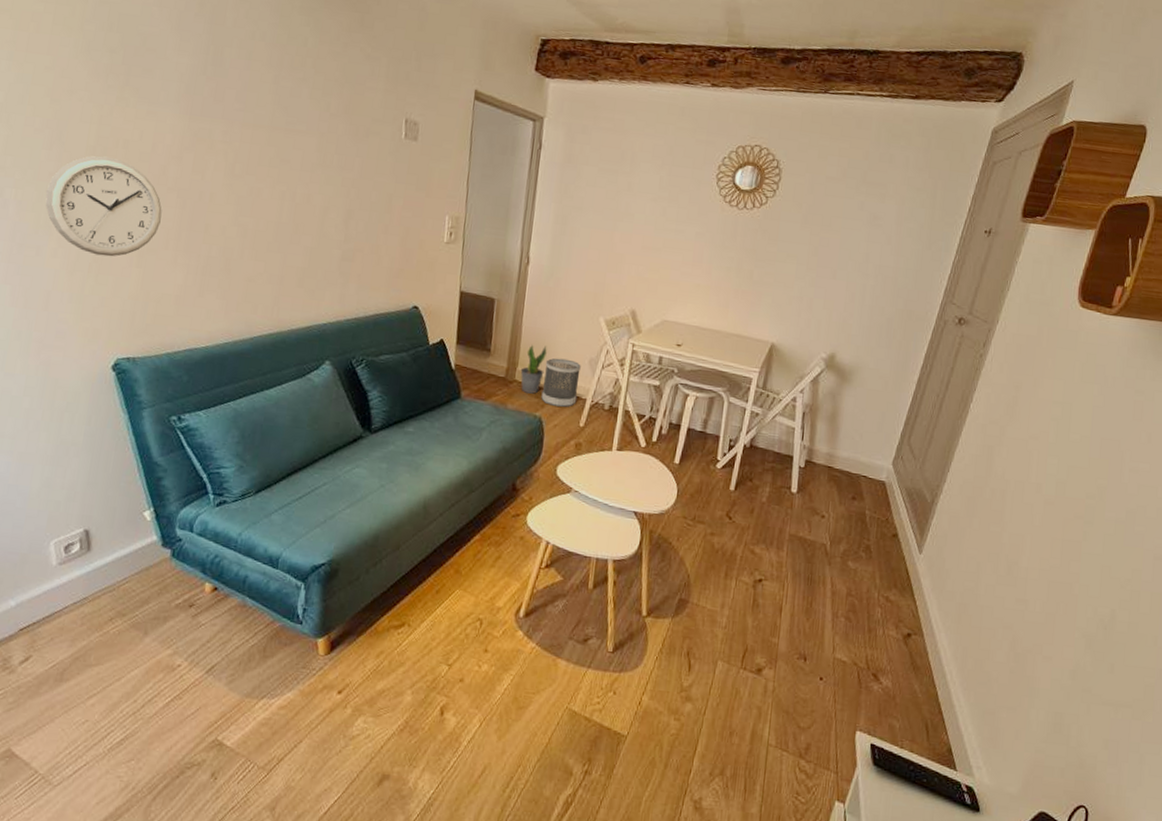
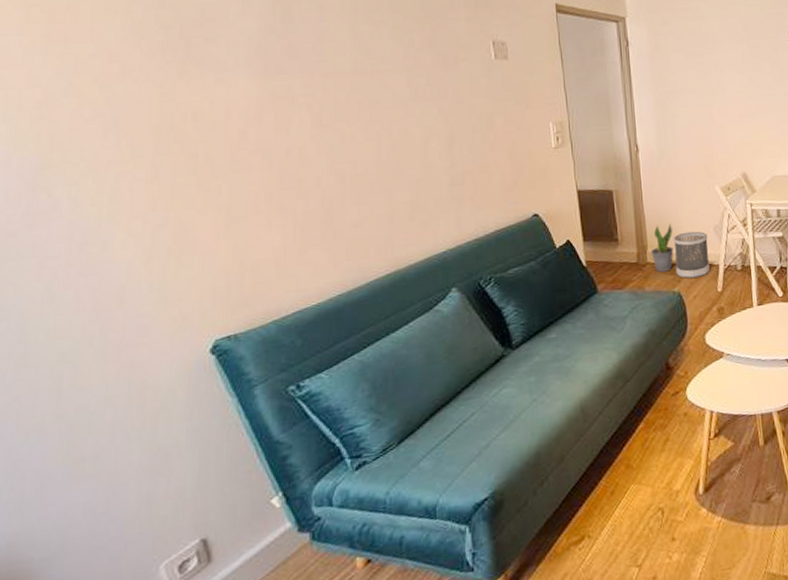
wall clock: present [45,156,162,257] -> none [106,132,247,236]

